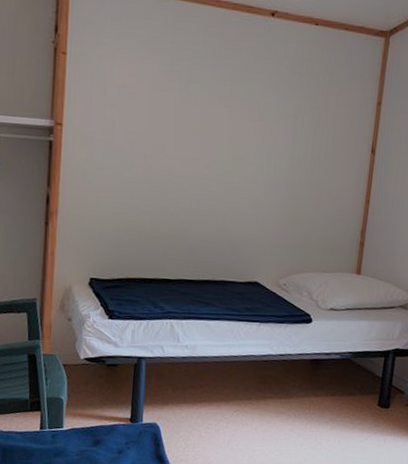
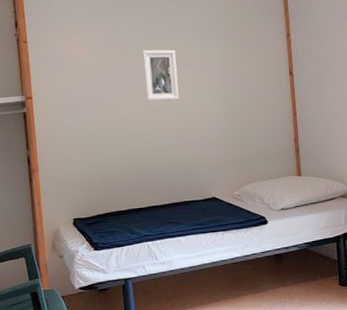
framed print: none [198,90,242,159] -> present [142,49,179,102]

